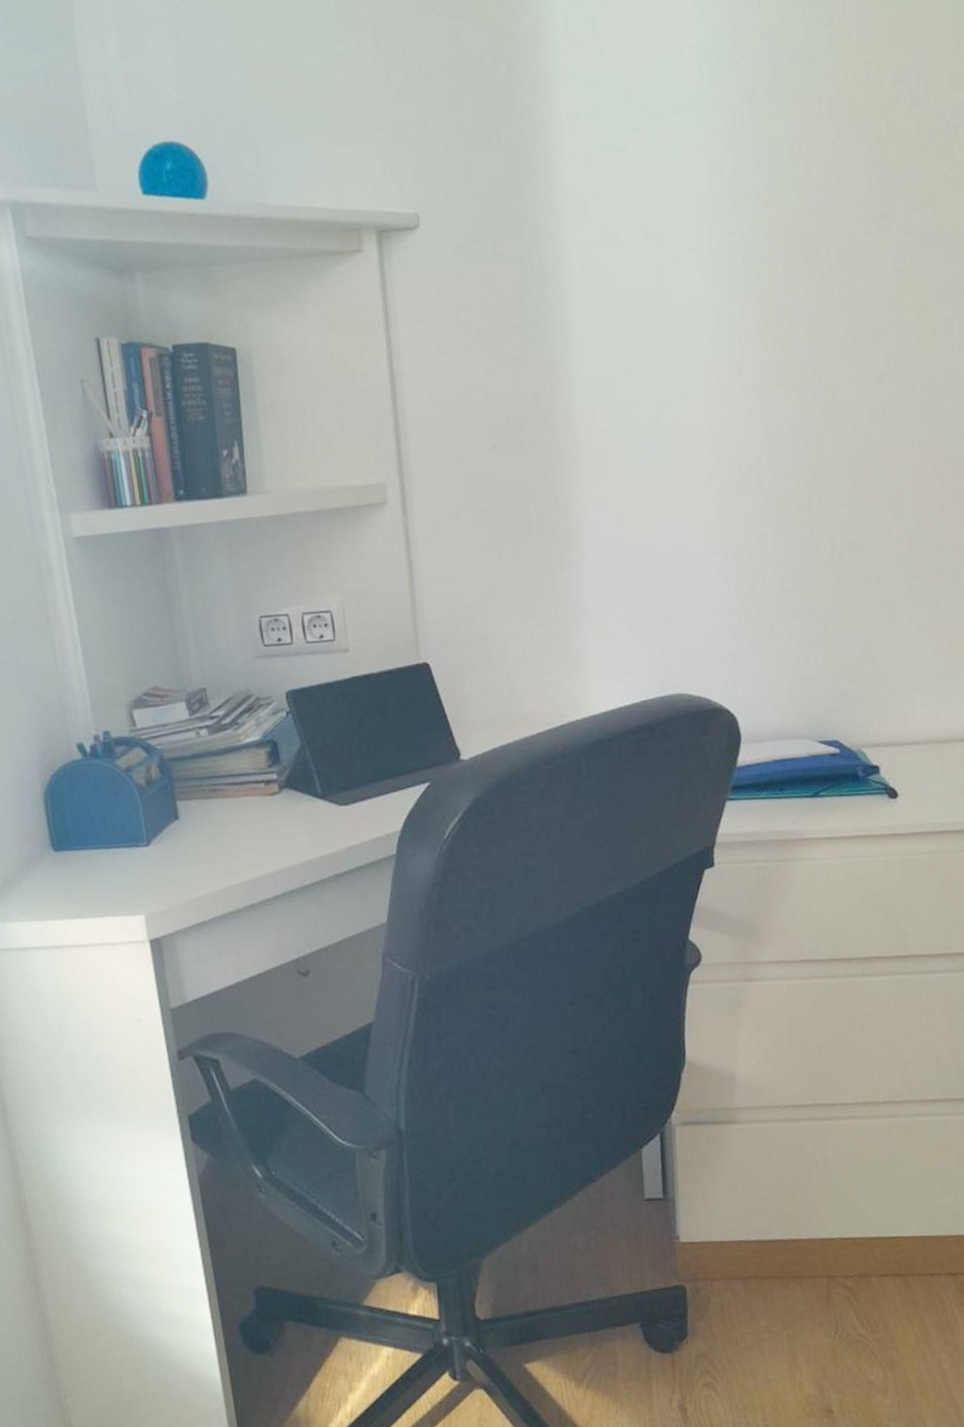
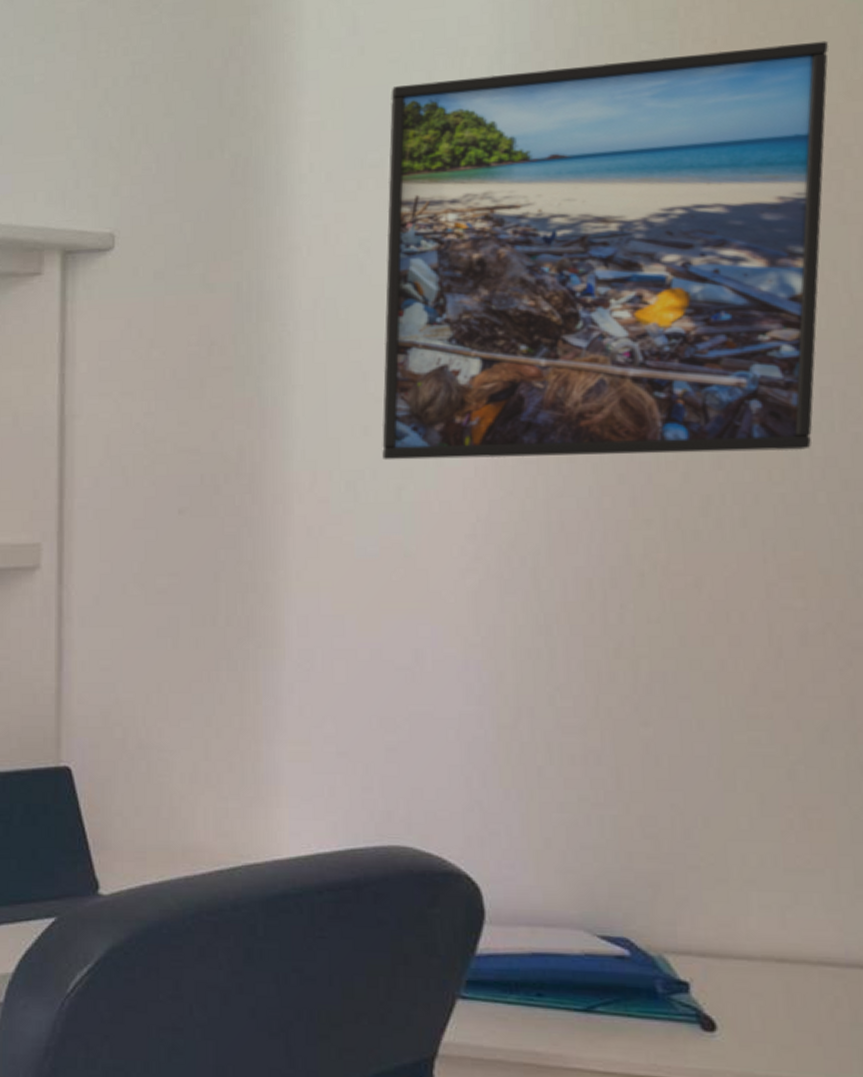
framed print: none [627,42,941,395] -> present [382,40,829,461]

